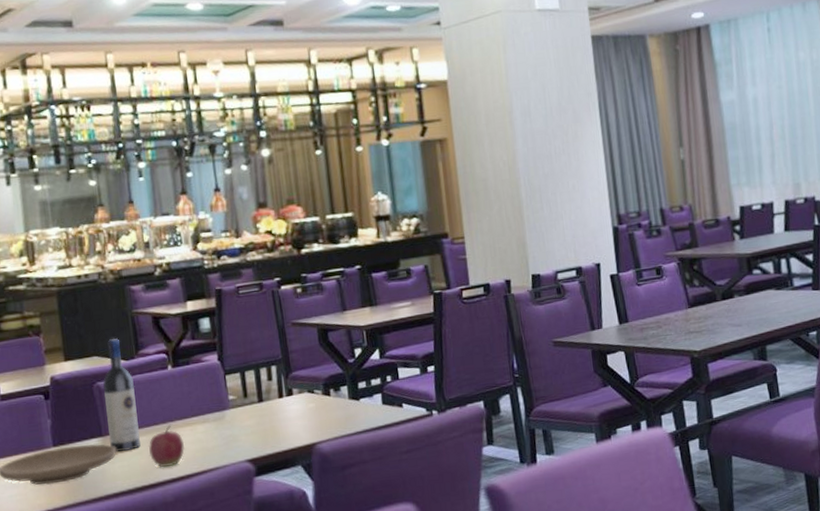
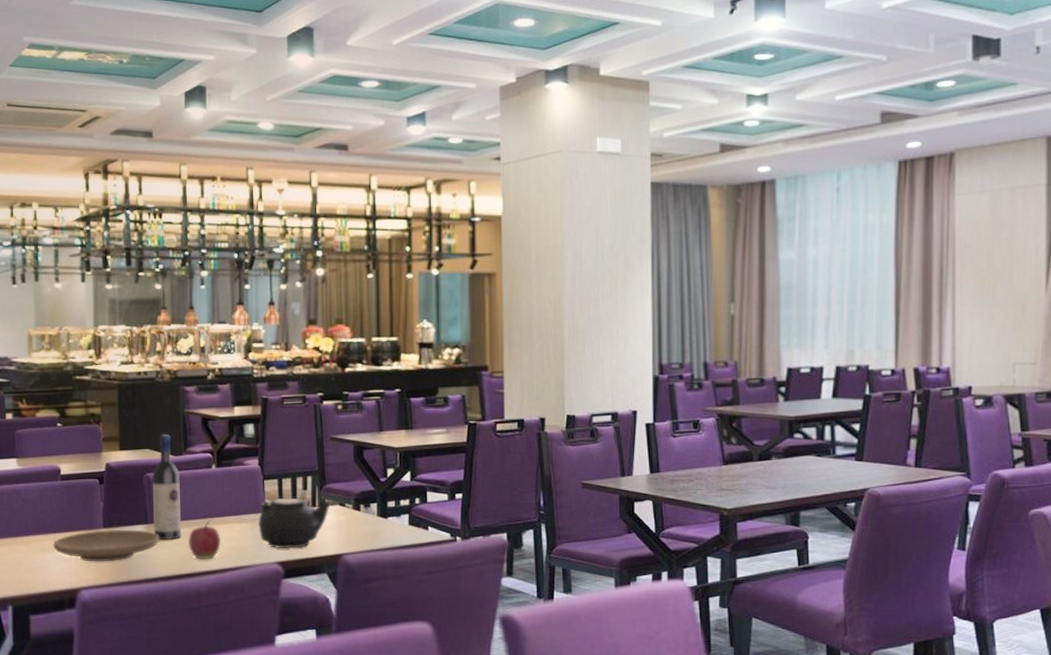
teapot: none [223,387,300,446] -> present [258,497,332,549]

